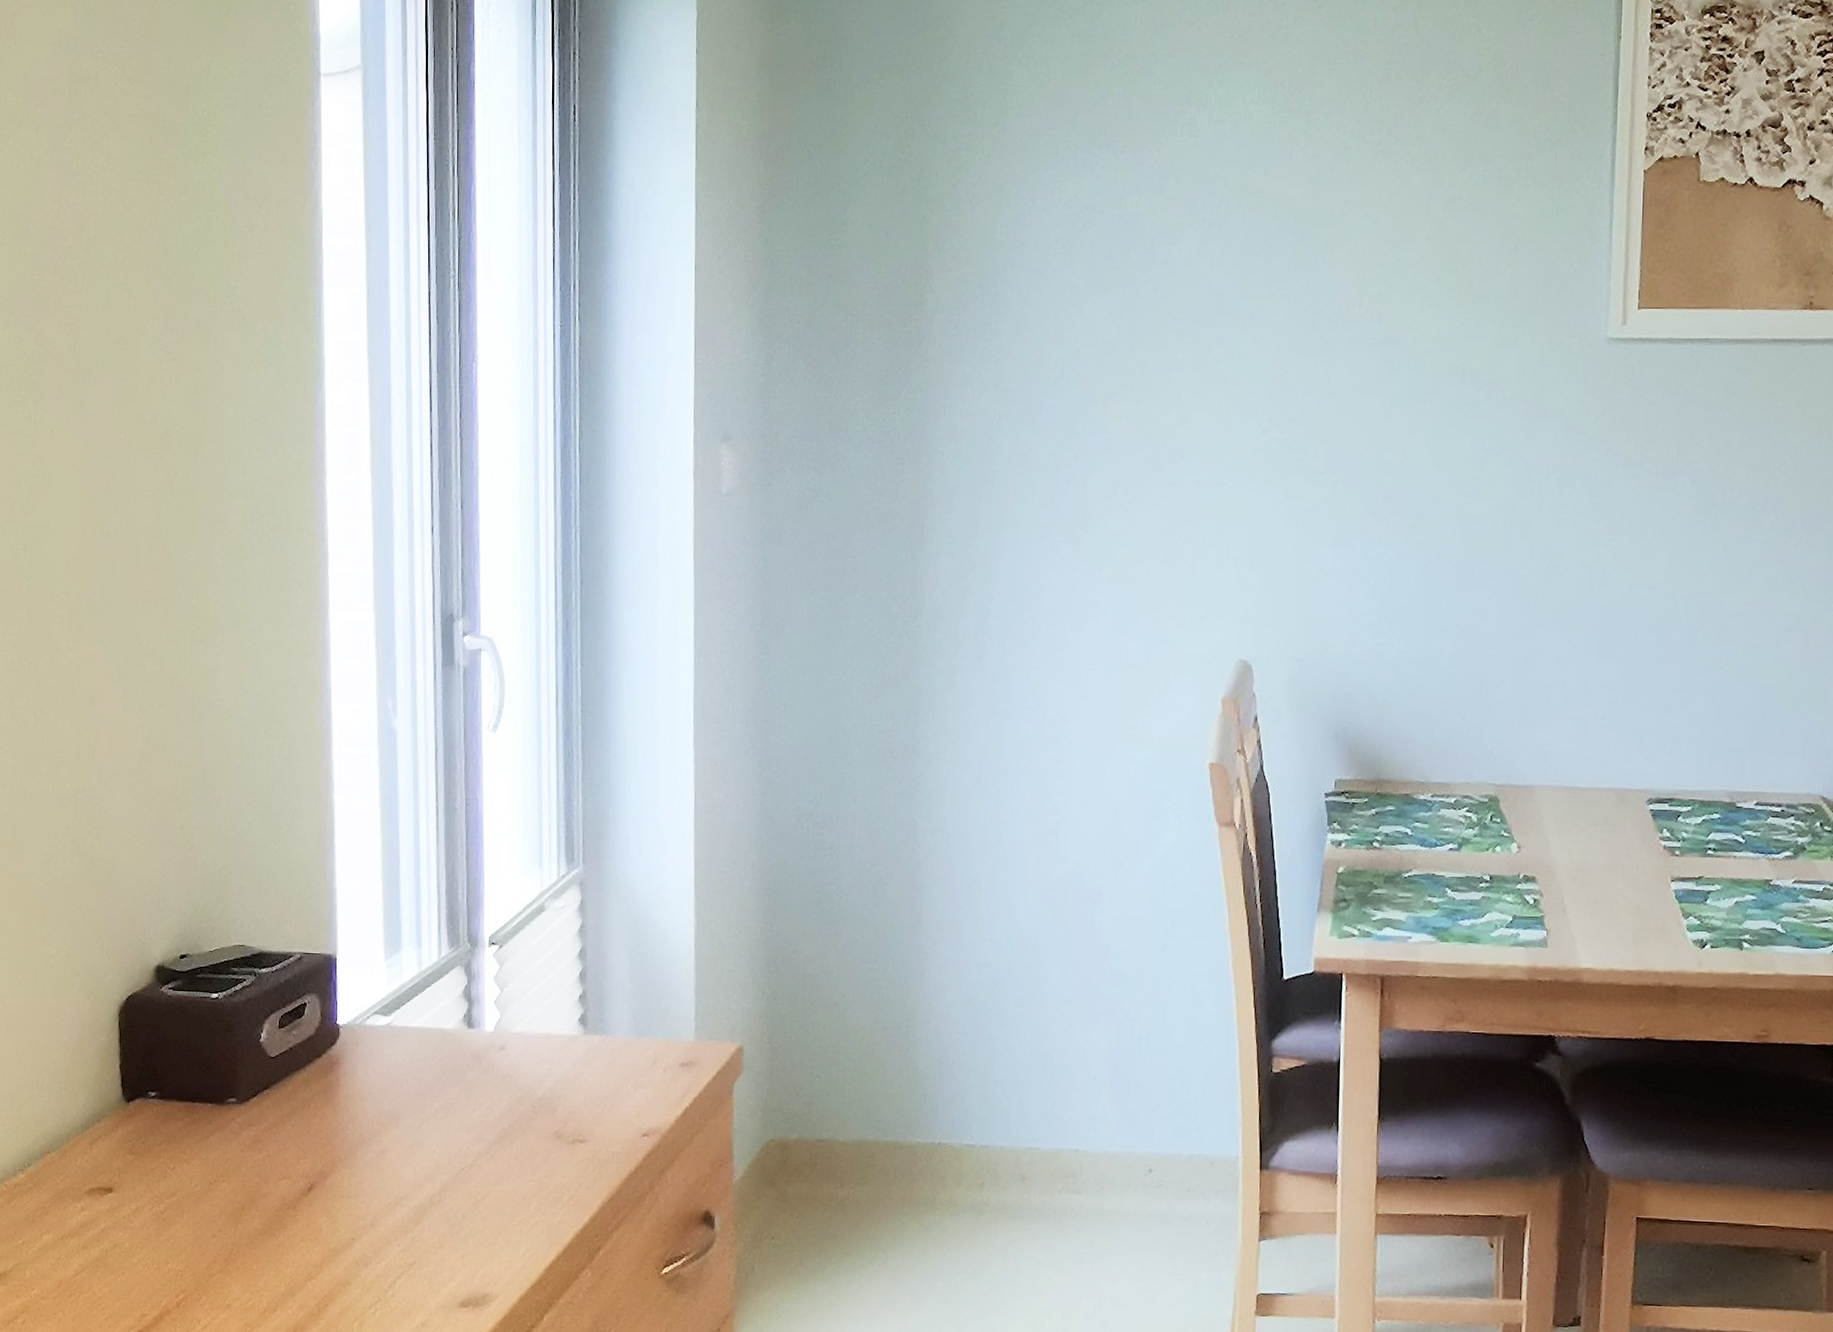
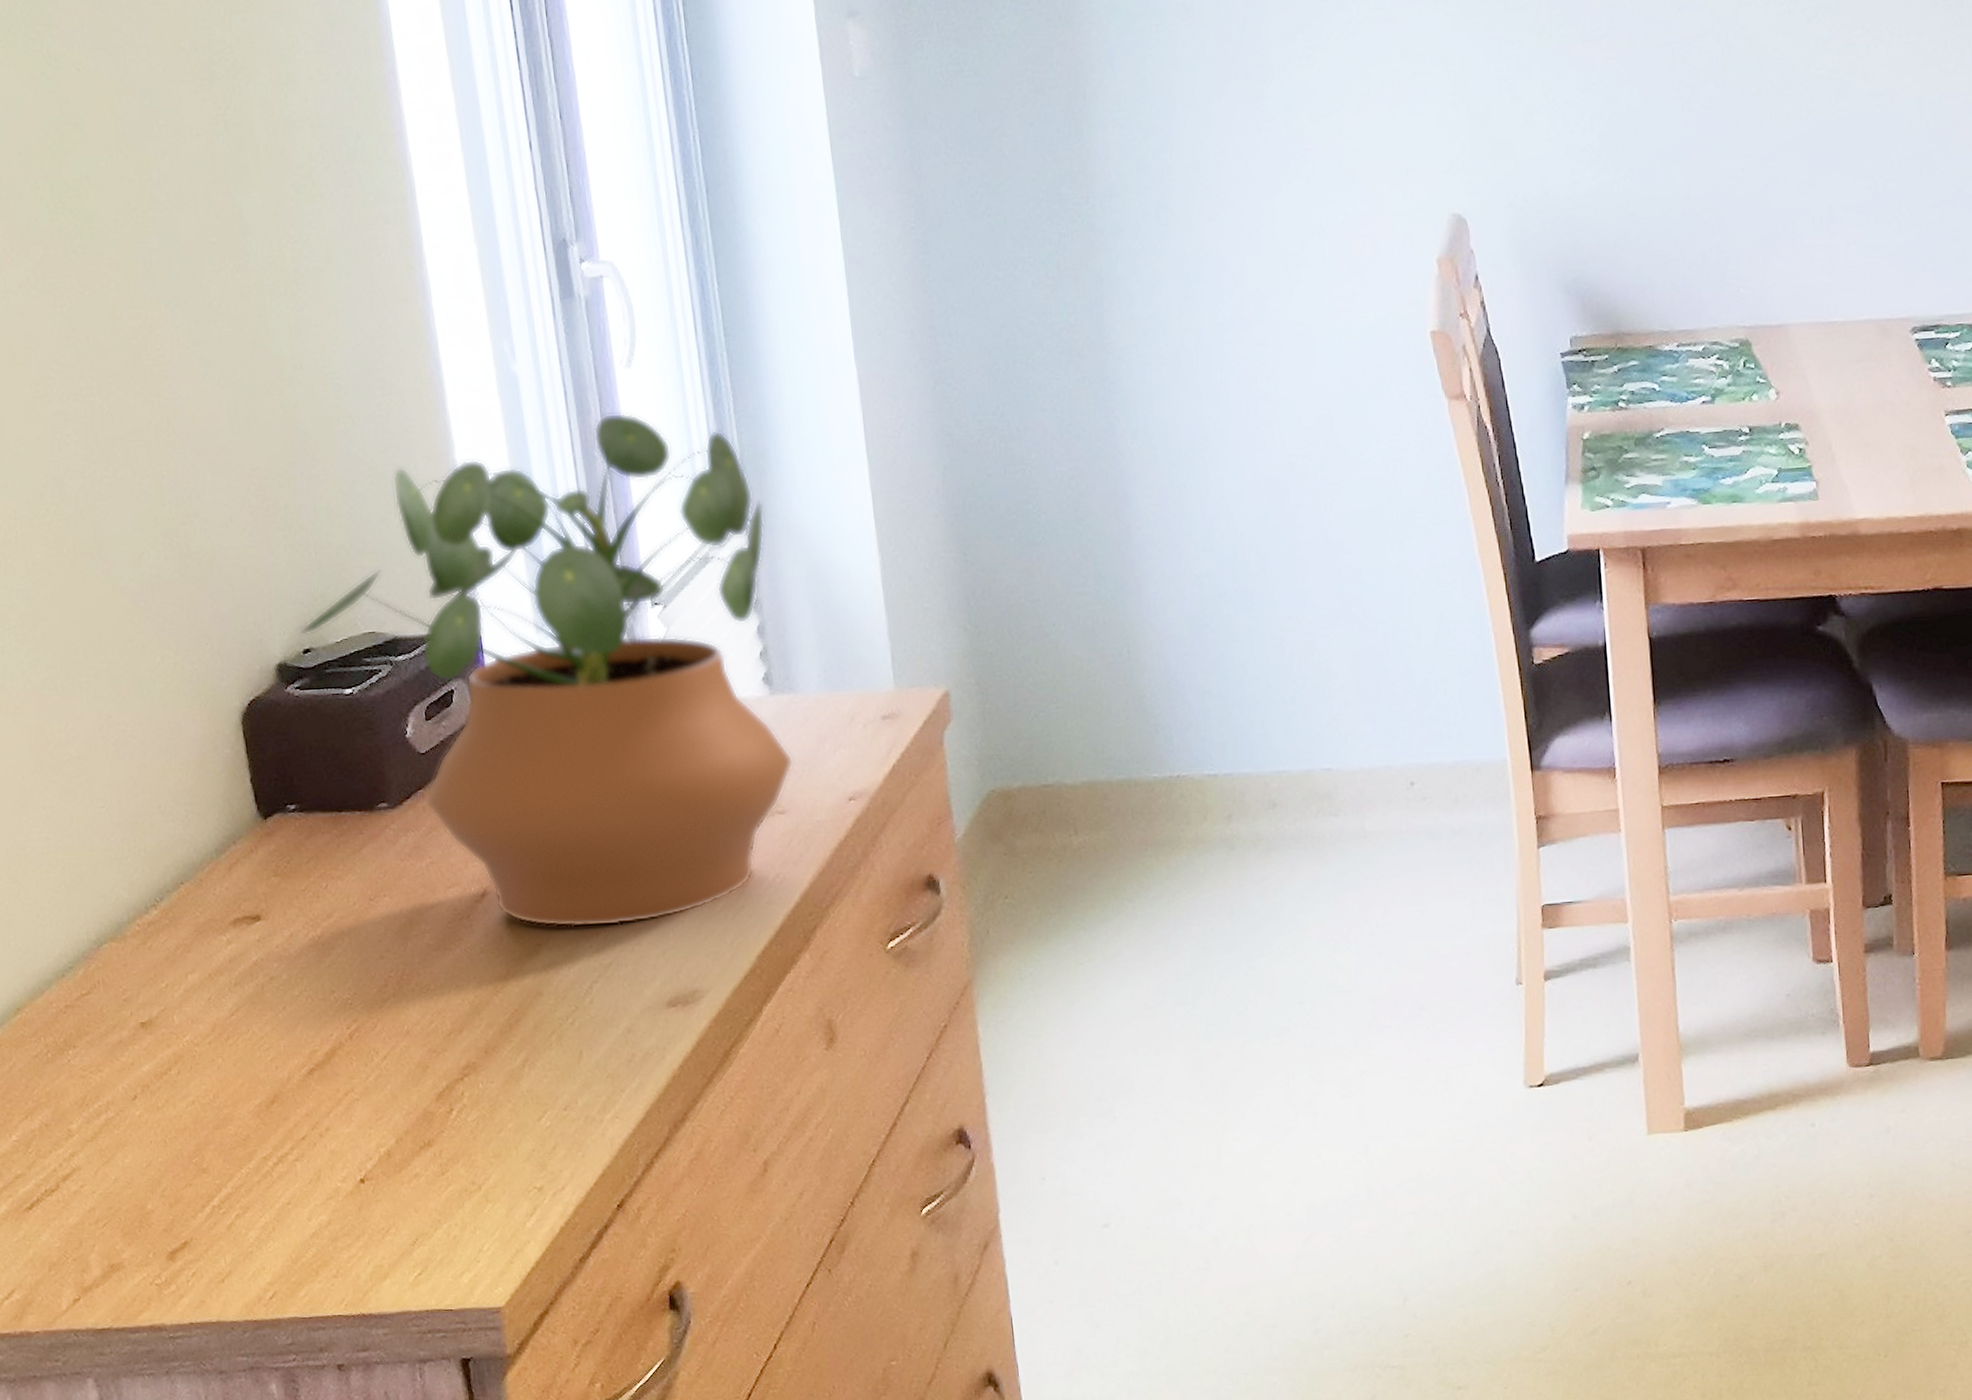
potted plant: none [179,770,598,1229] -> present [299,412,794,928]

